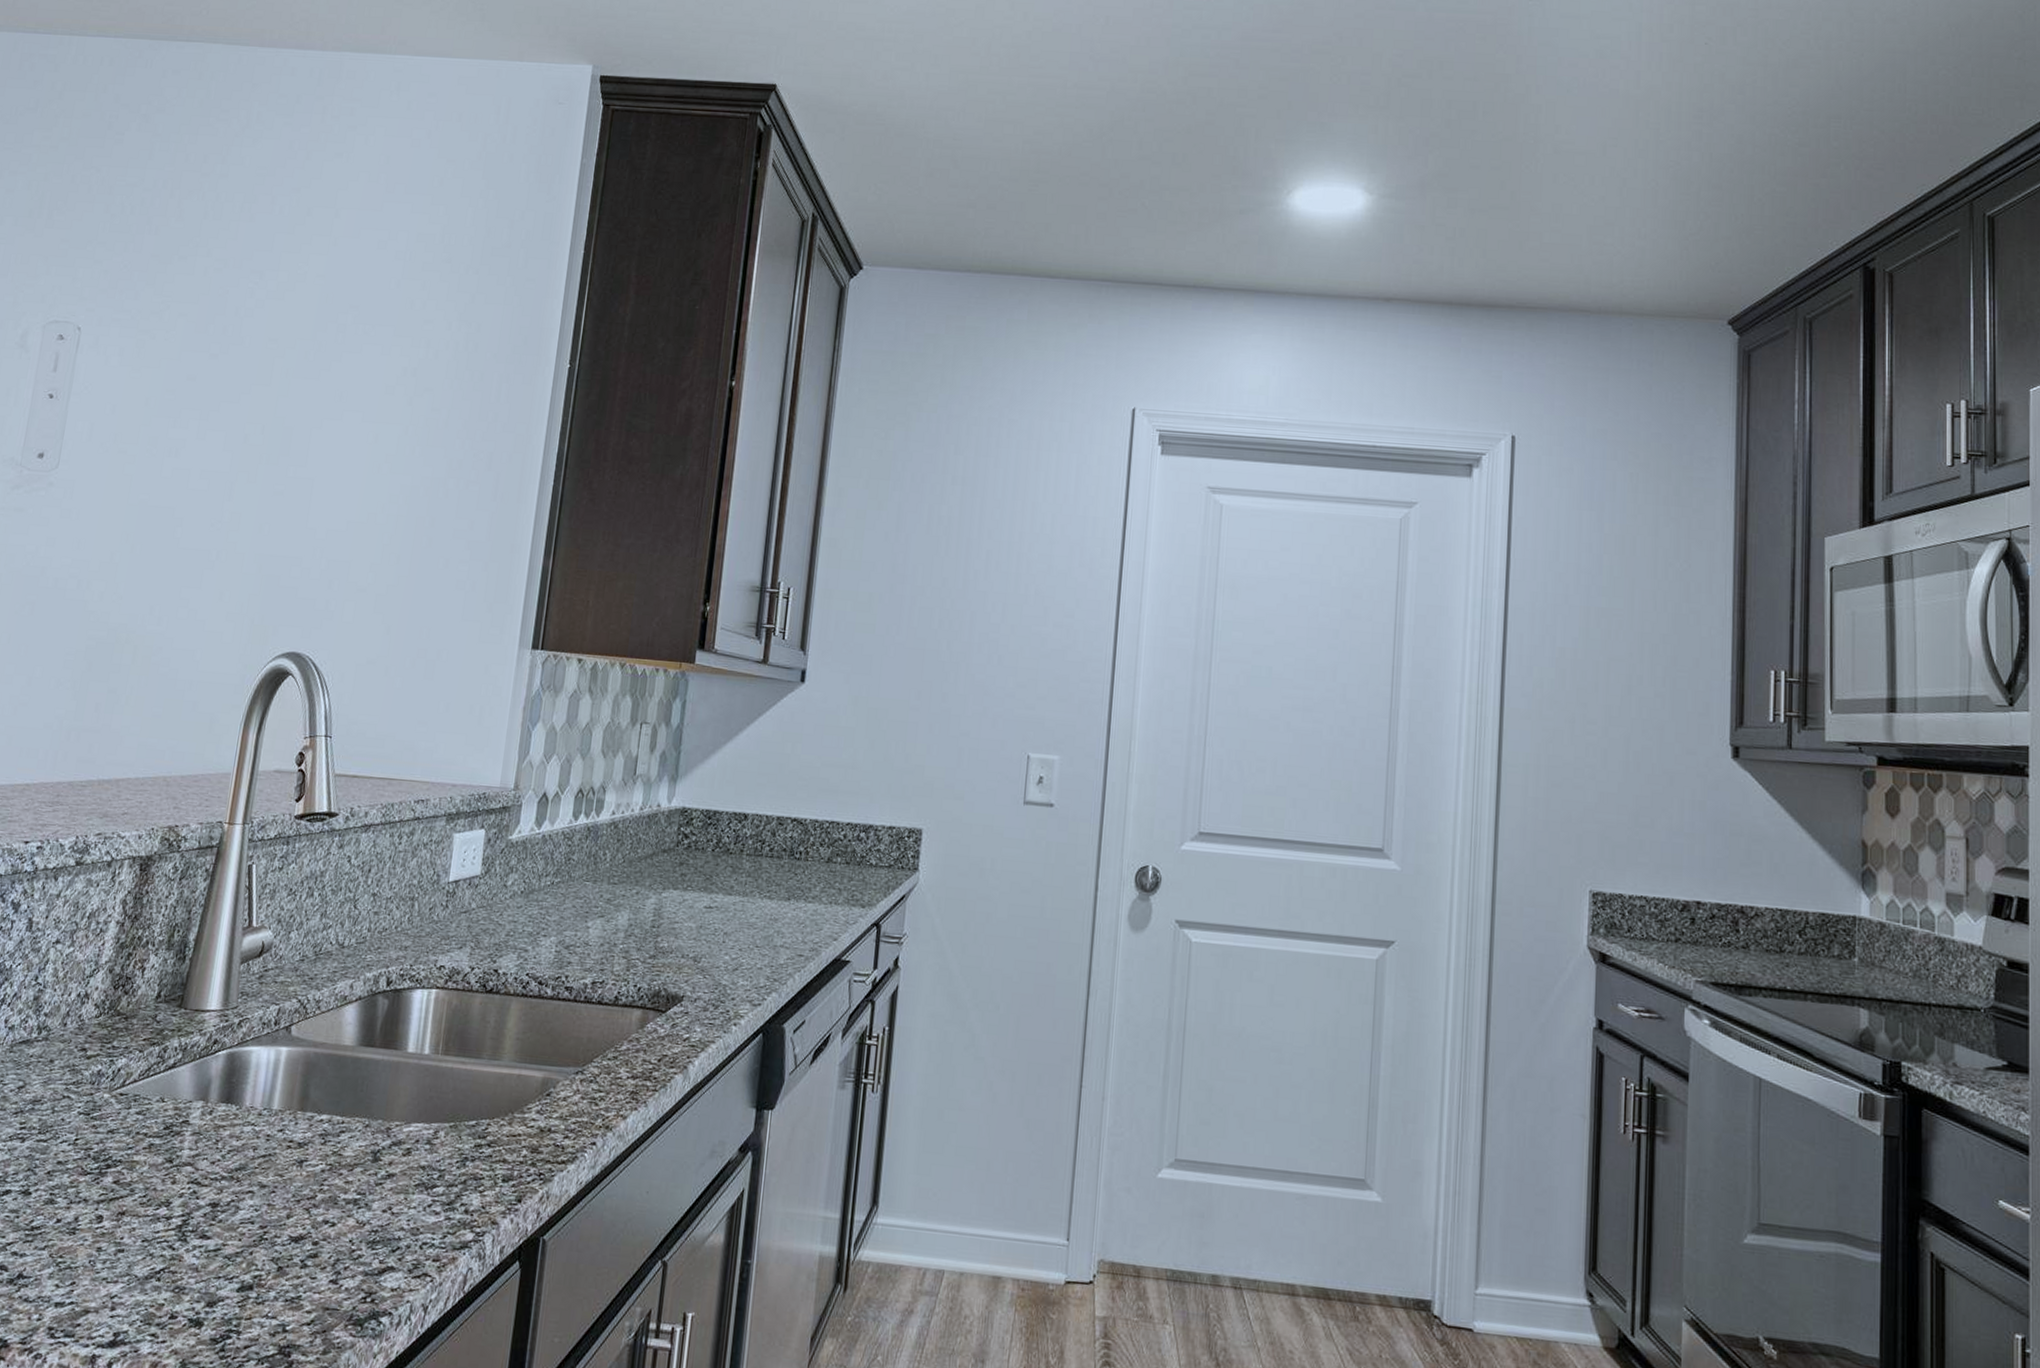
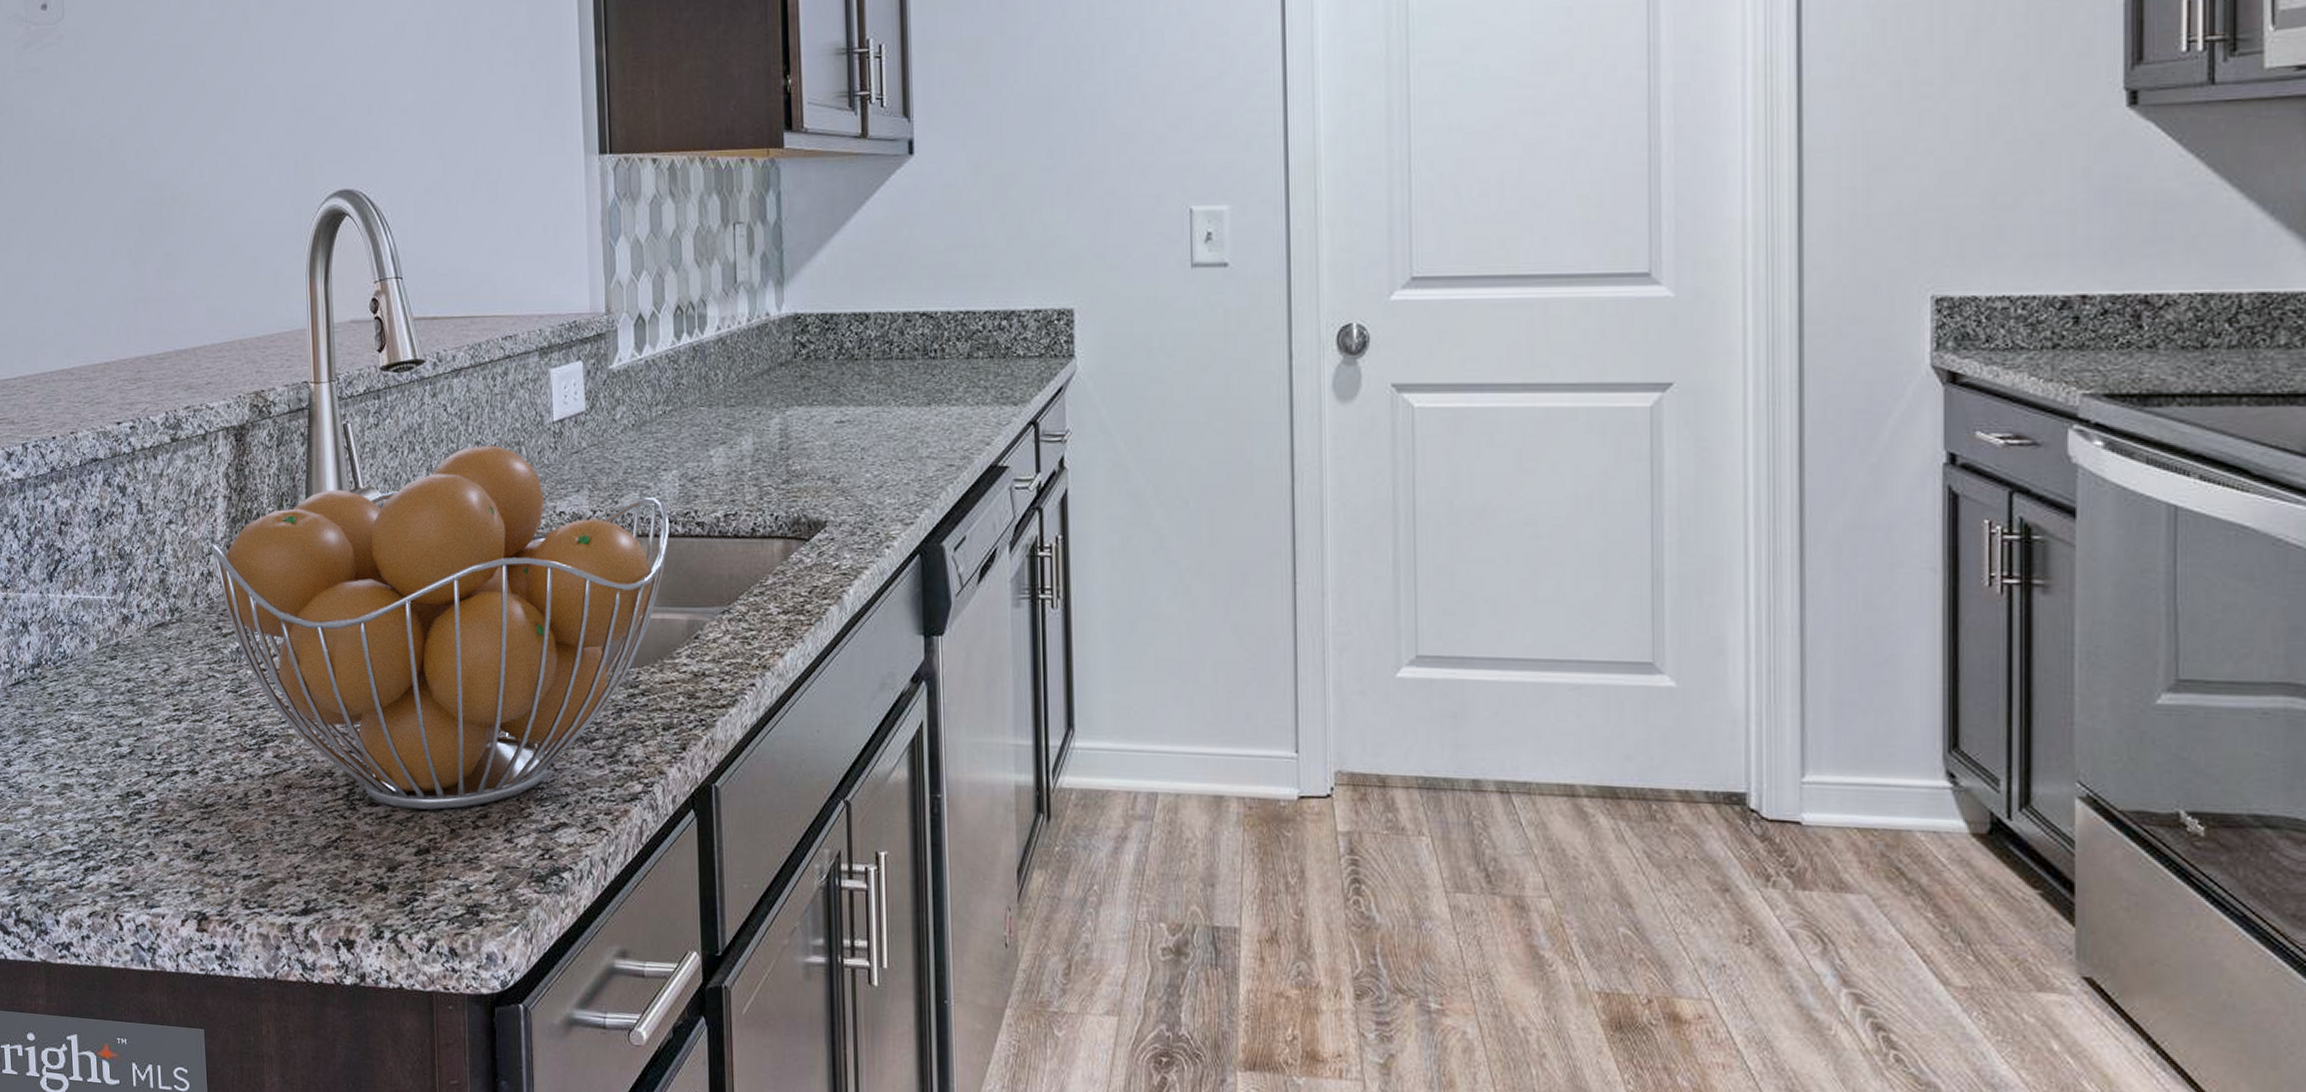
fruit basket: none [92,897,541,1246] -> present [210,445,669,810]

